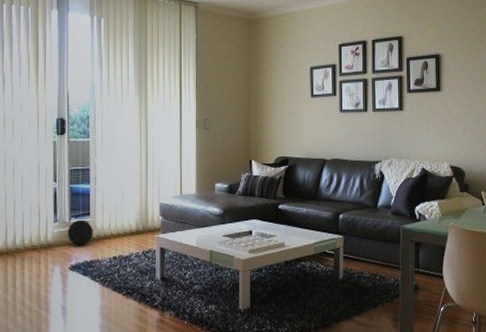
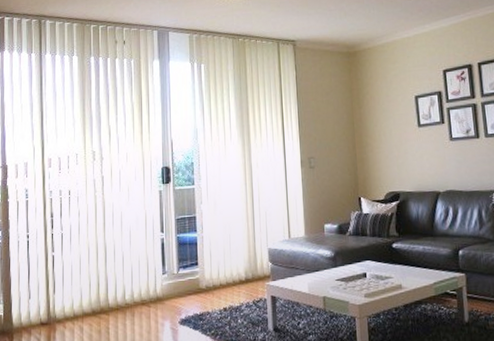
ball: present [67,219,93,246] -> none [176,270,202,299]

